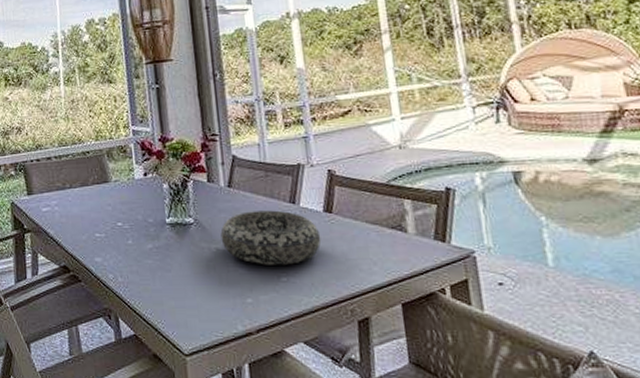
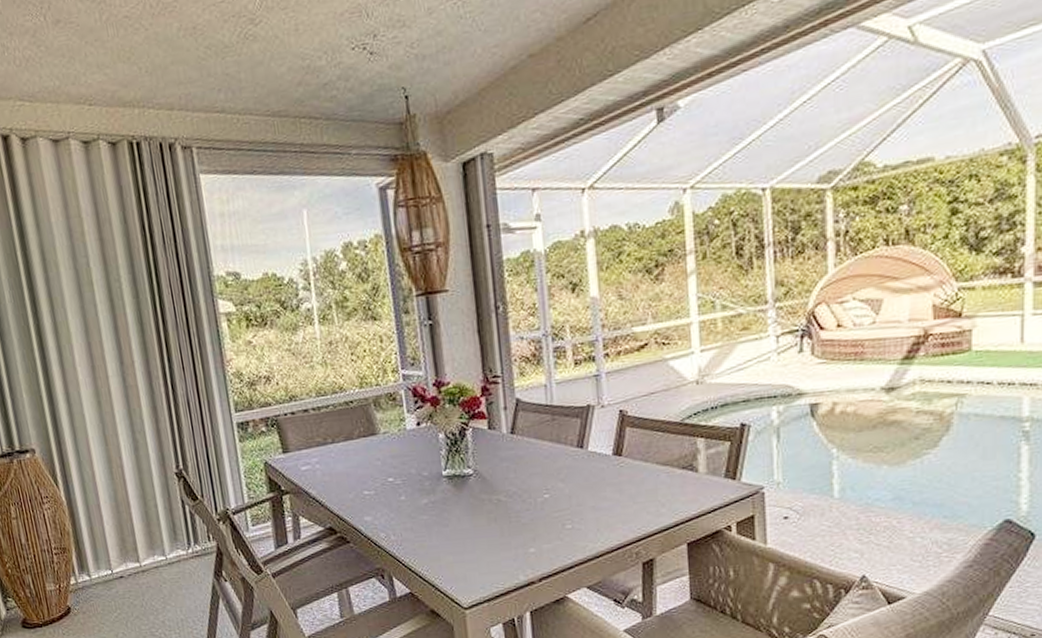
decorative bowl: present [220,210,321,265] -> none [502,456,609,514]

